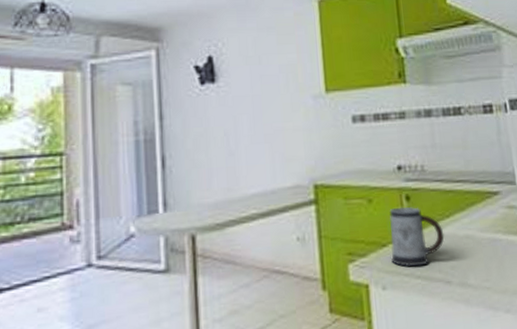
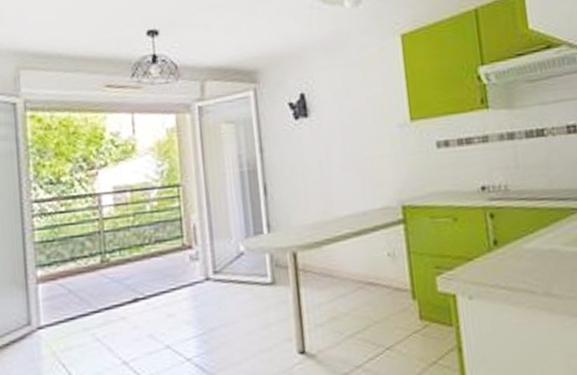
mug: present [389,207,445,267] -> none [474,224,529,279]

